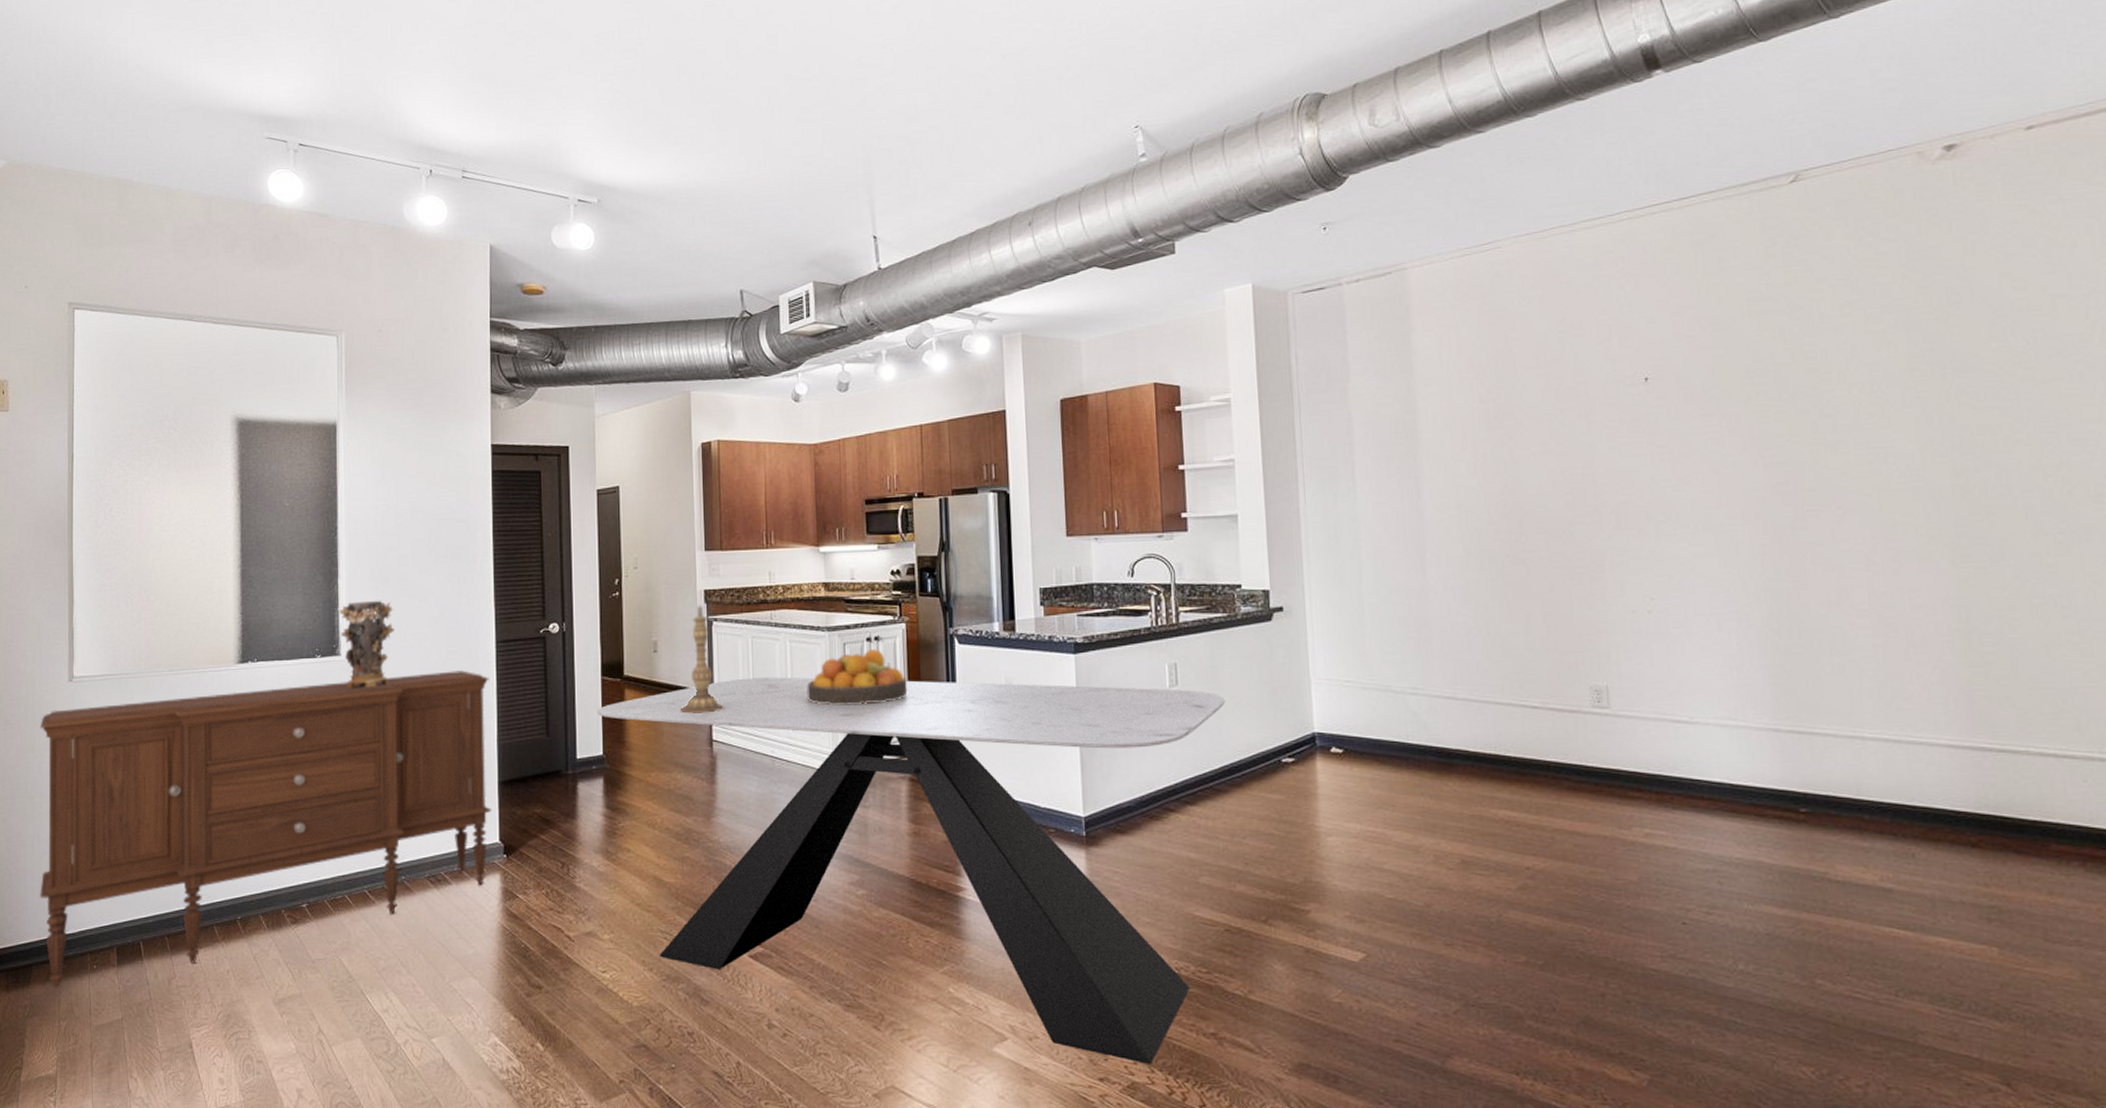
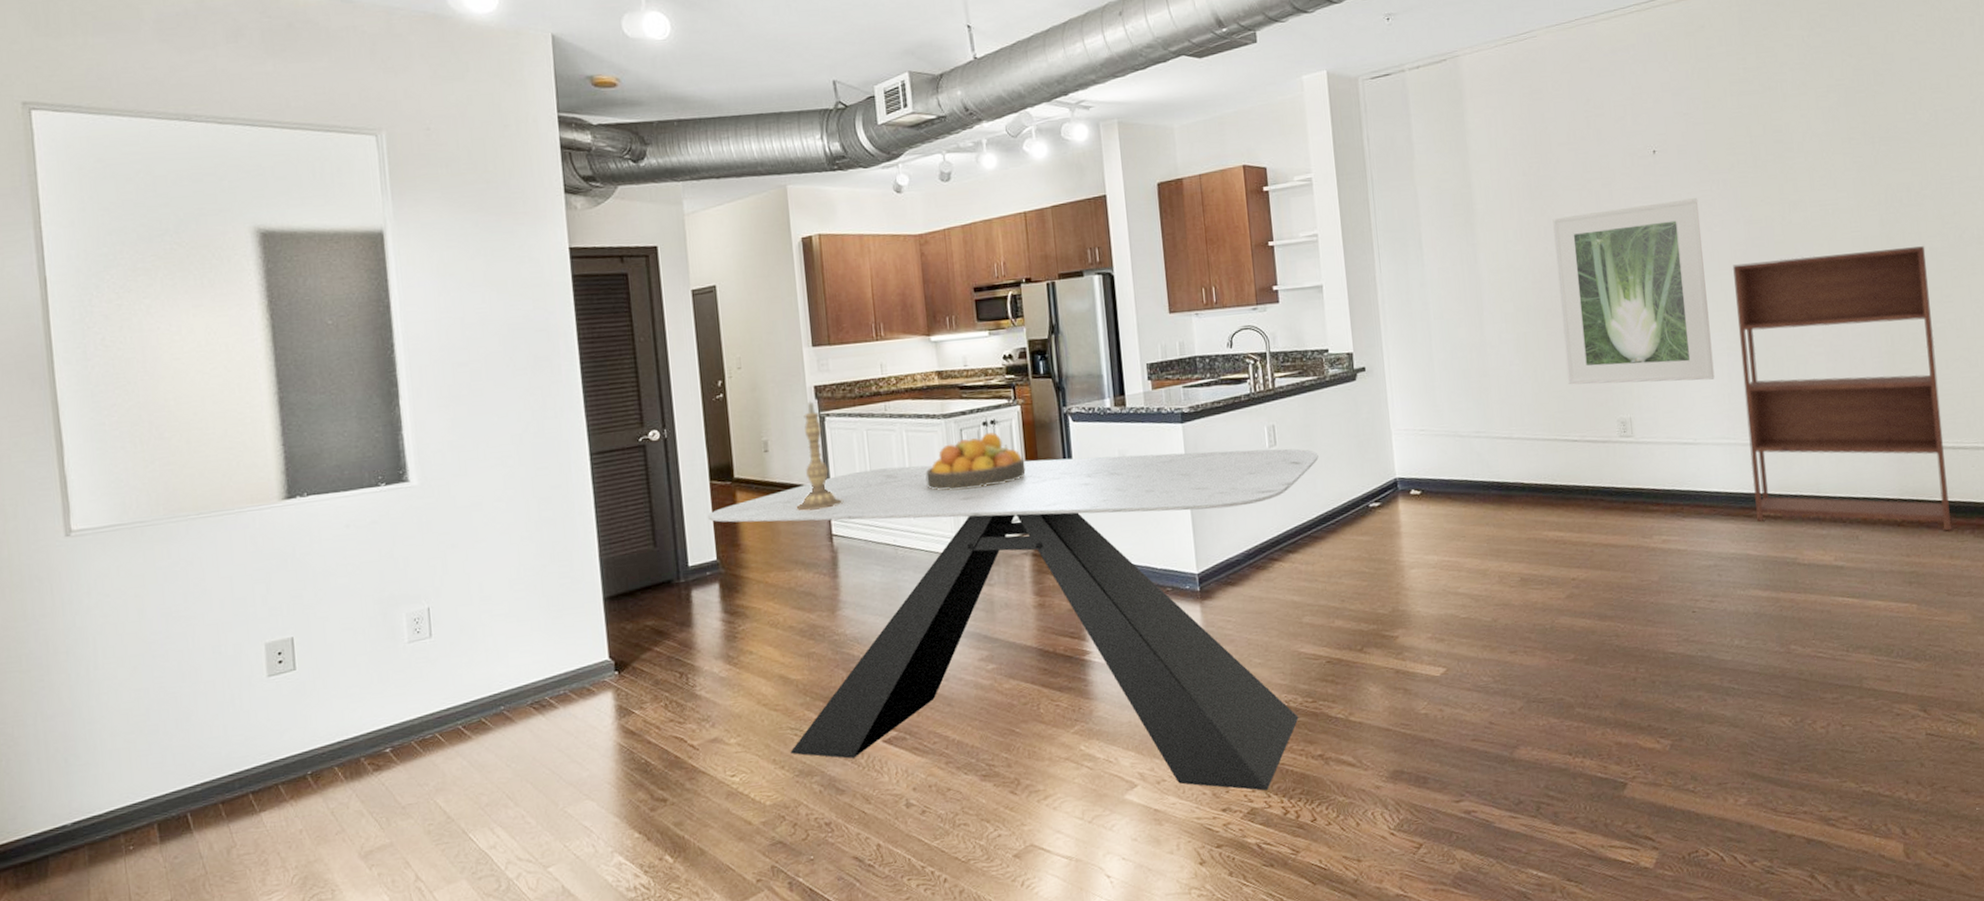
sideboard: present [40,670,492,988] -> none [31,486,598,878]
decorative vase: present [338,600,394,688] -> none [403,419,472,516]
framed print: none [1515,434,1719,648] -> present [1552,198,1715,385]
bookshelf: none [1746,502,2053,860] -> present [1732,246,1952,531]

